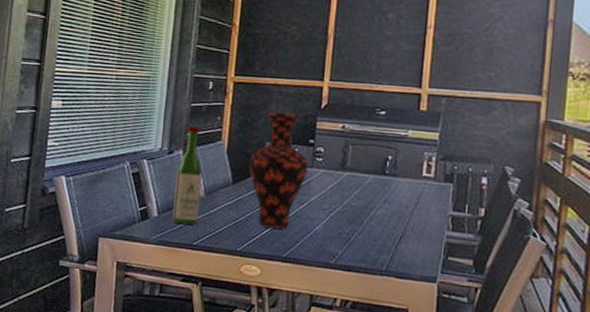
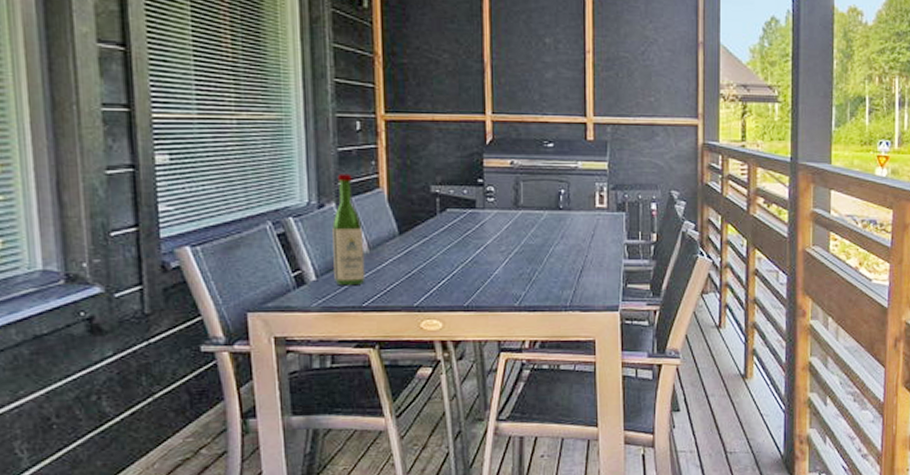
vase: present [249,112,309,229] -> none [414,151,480,277]

